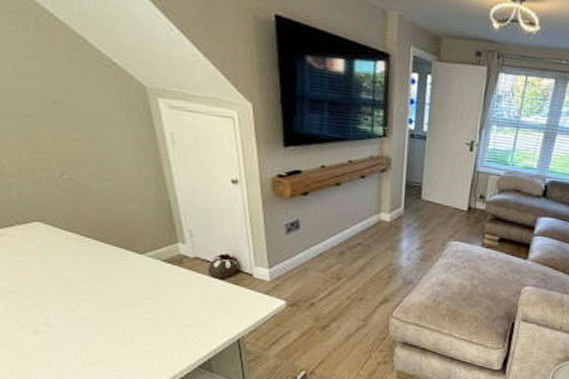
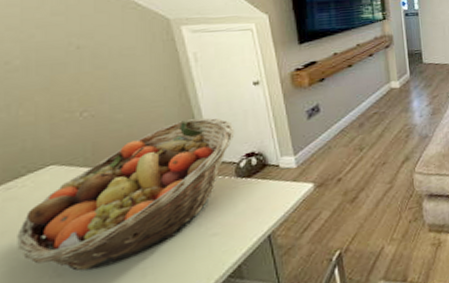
fruit basket: none [12,205,210,328] -> present [17,118,235,271]

